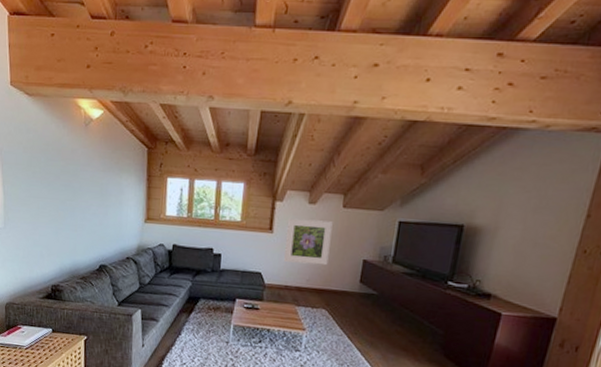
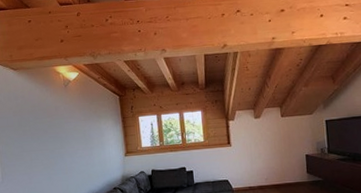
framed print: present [283,218,333,266] -> none [240,129,279,167]

